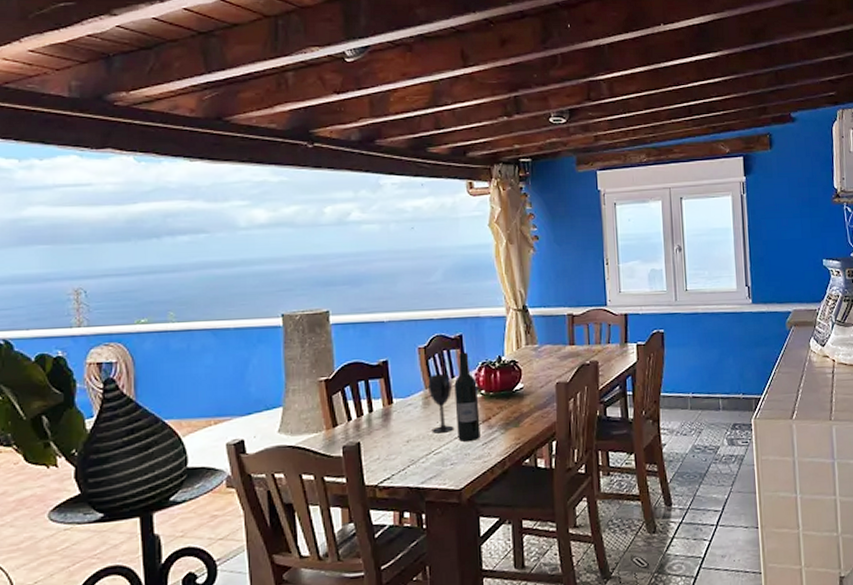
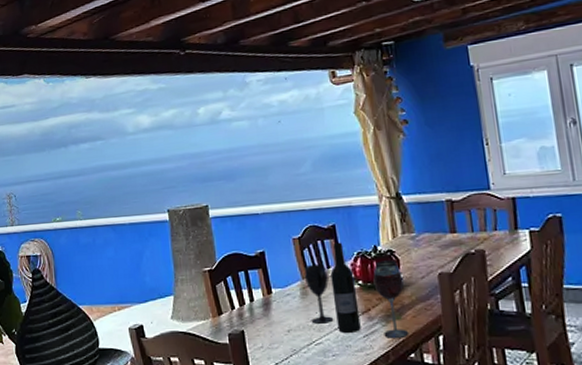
wineglass: none [495,370,526,445] -> present [373,260,409,338]

